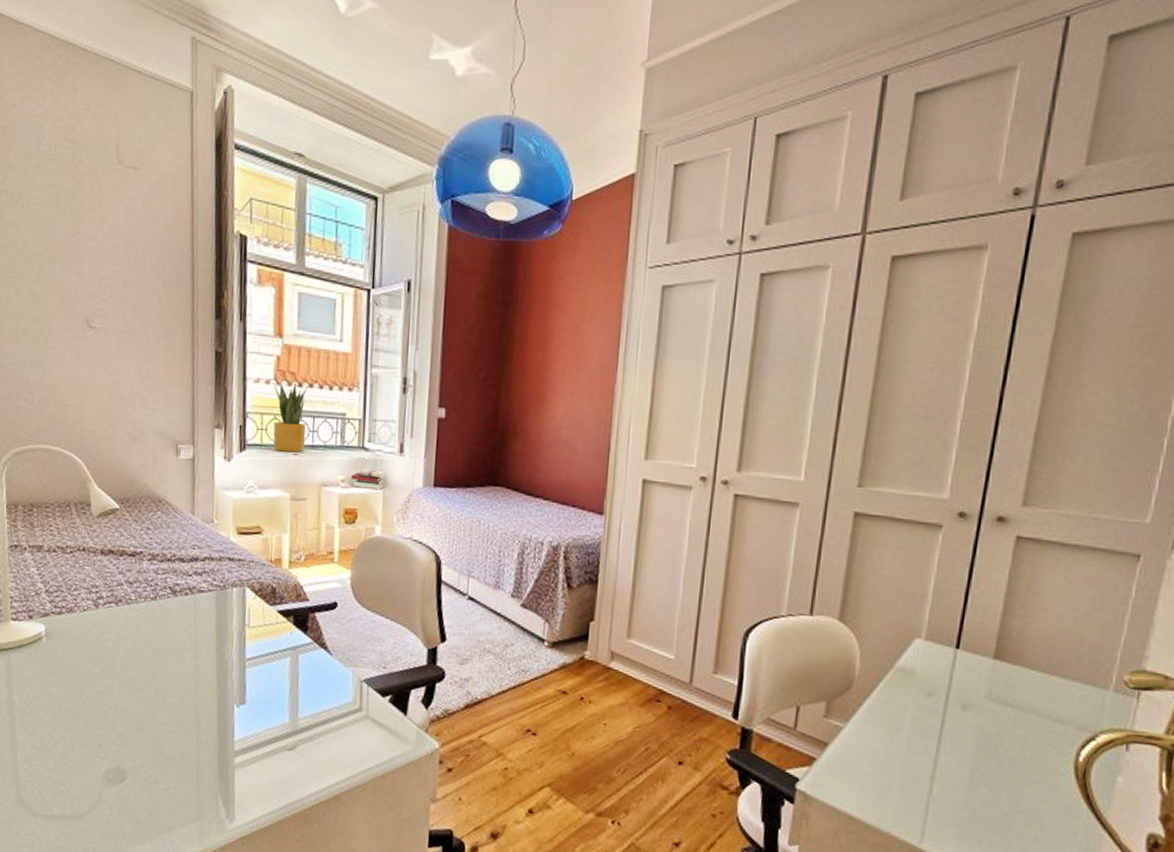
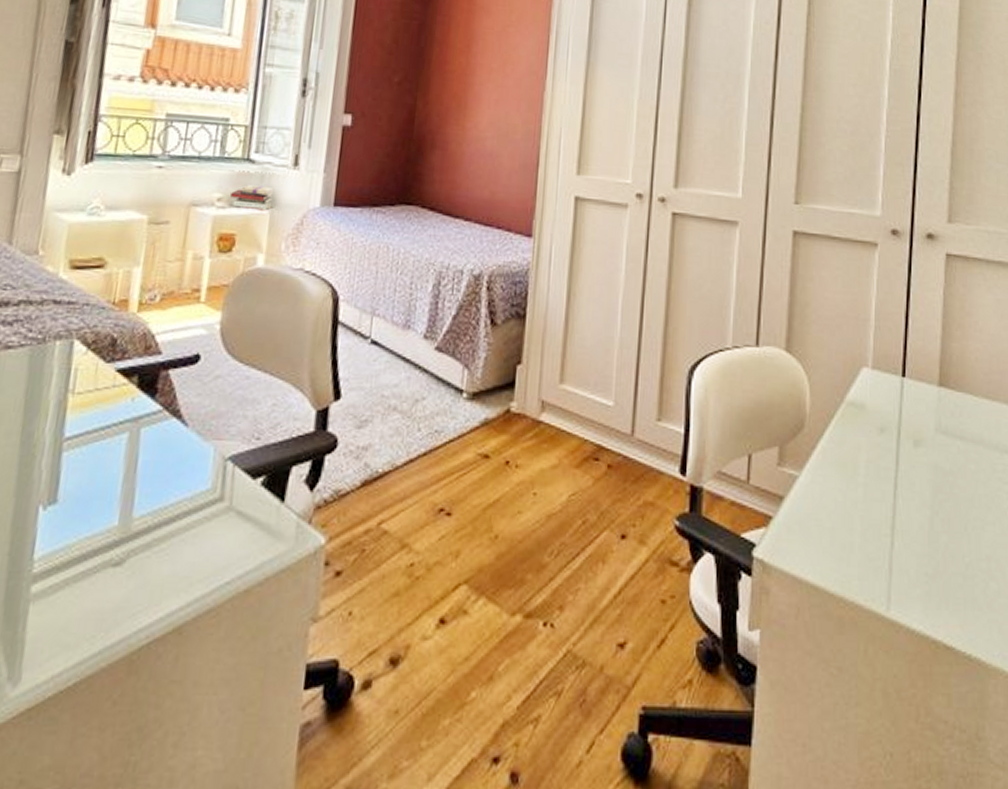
planter: present [273,382,309,453] -> none [131,80,185,165]

